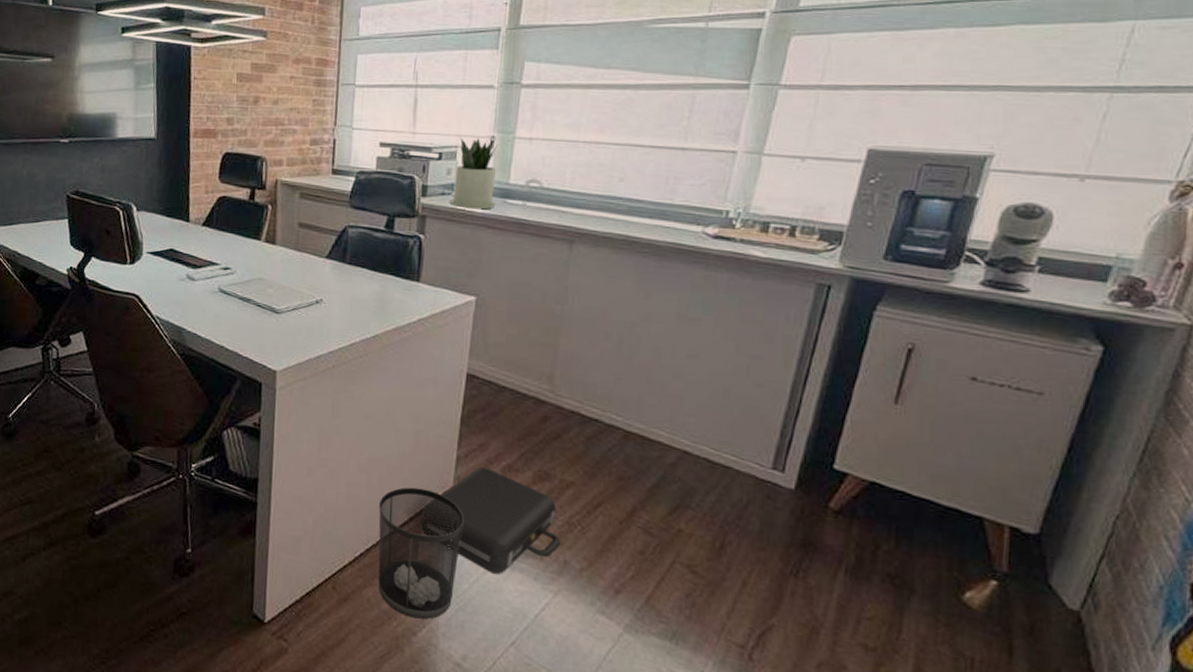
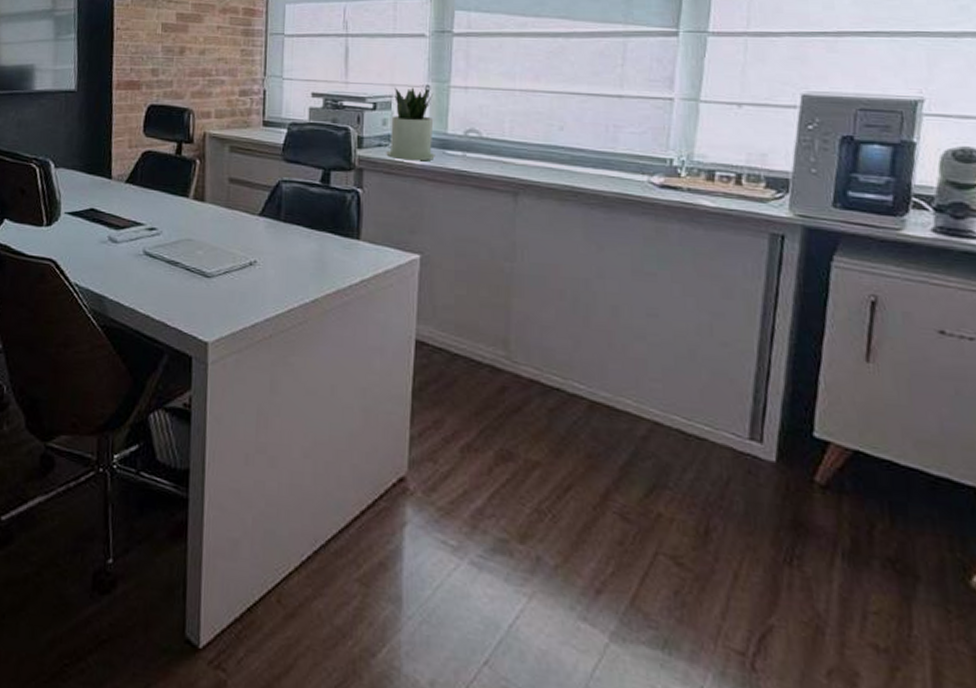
waste bin: present [378,487,464,620] -> none [327,474,422,637]
briefcase: present [420,466,561,574] -> none [374,447,531,576]

